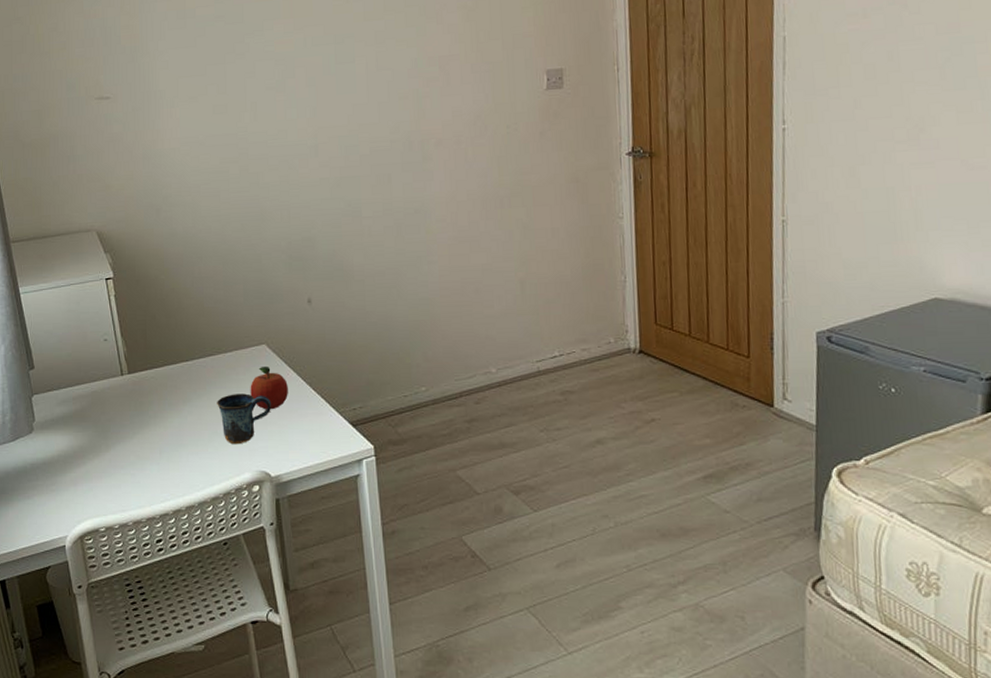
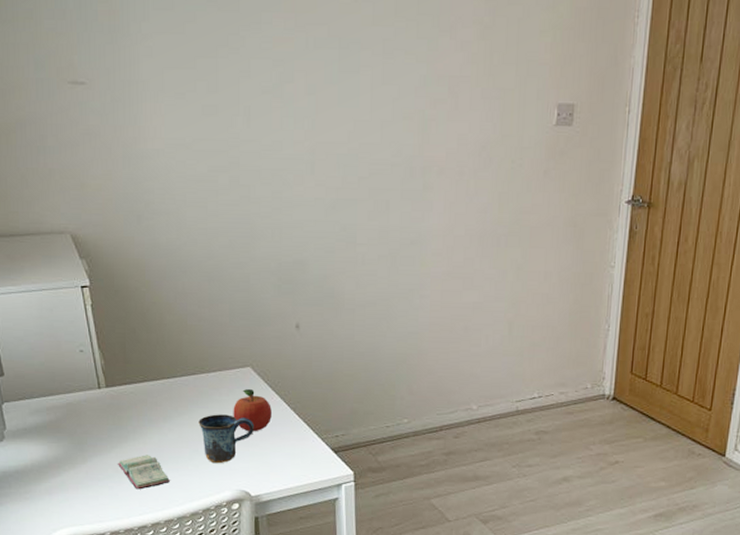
book: none [140,439,190,476] -> present [118,455,170,490]

